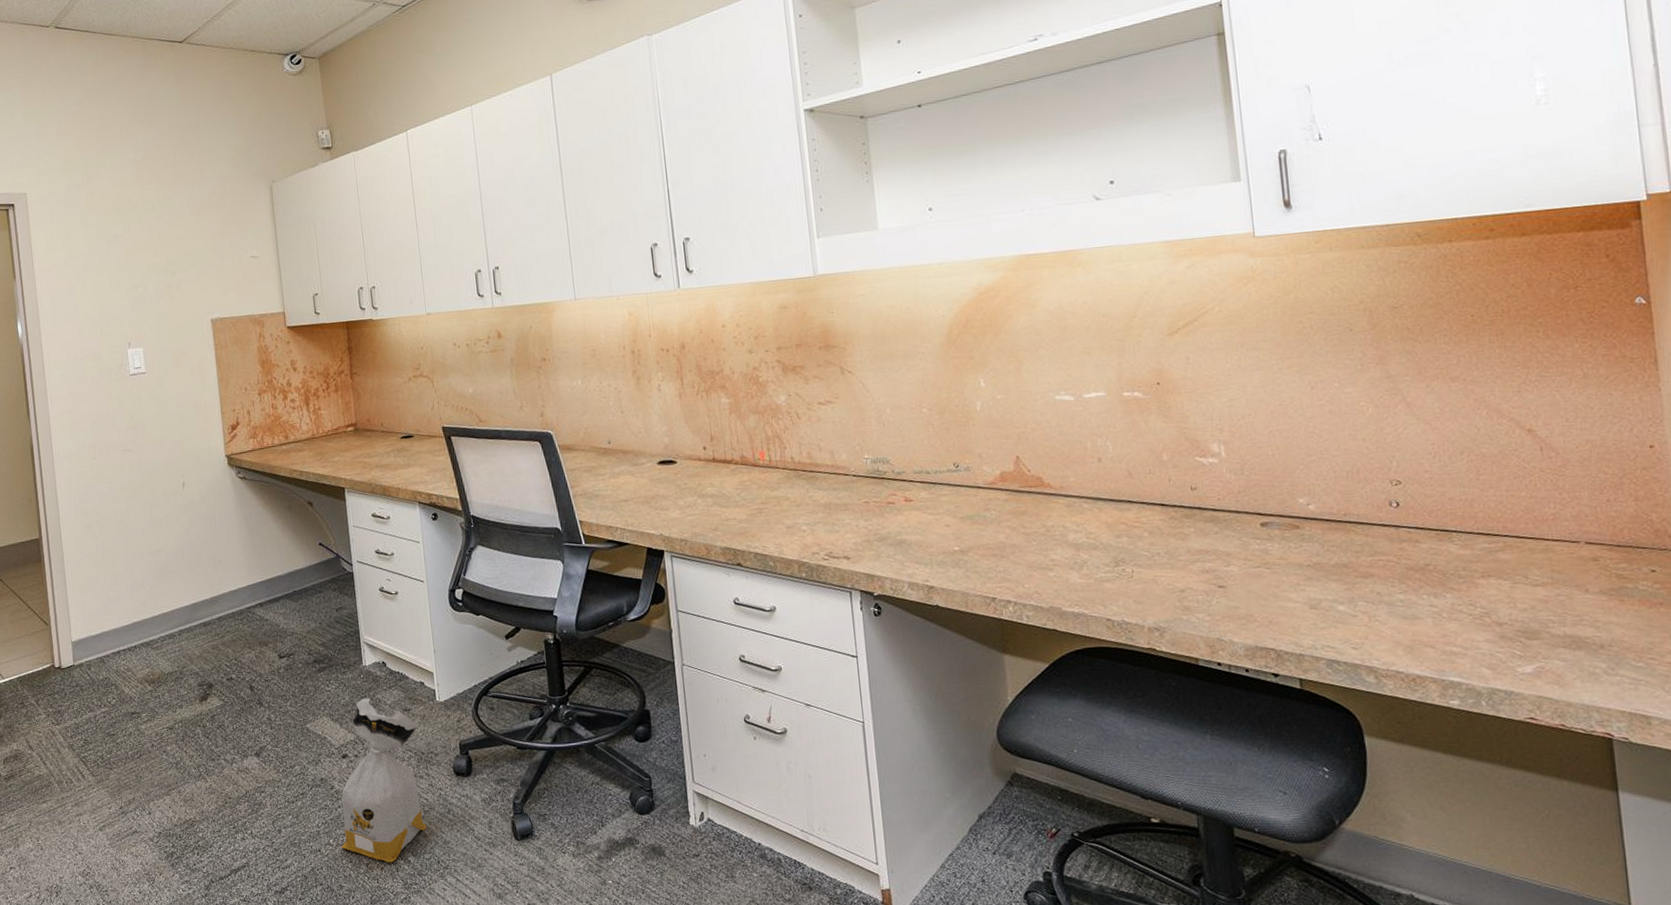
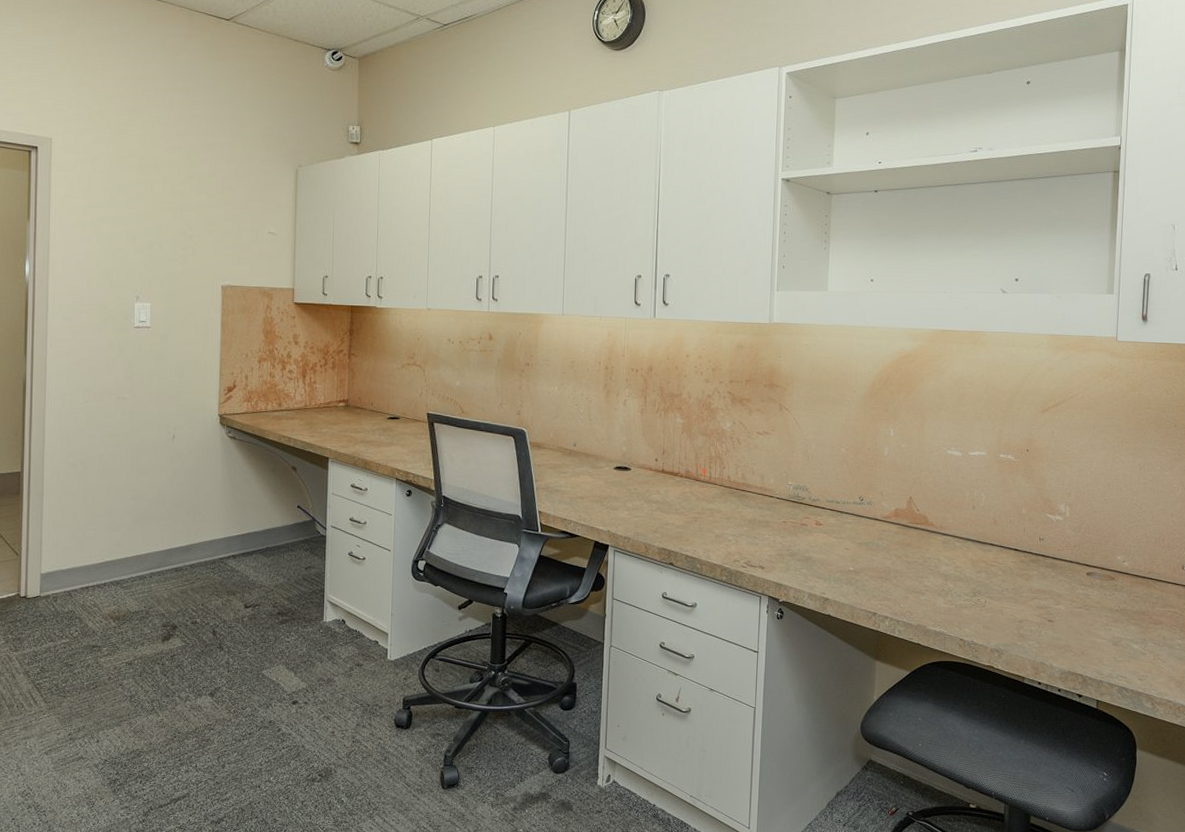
bag: present [341,698,427,863] -> none [281,651,370,802]

